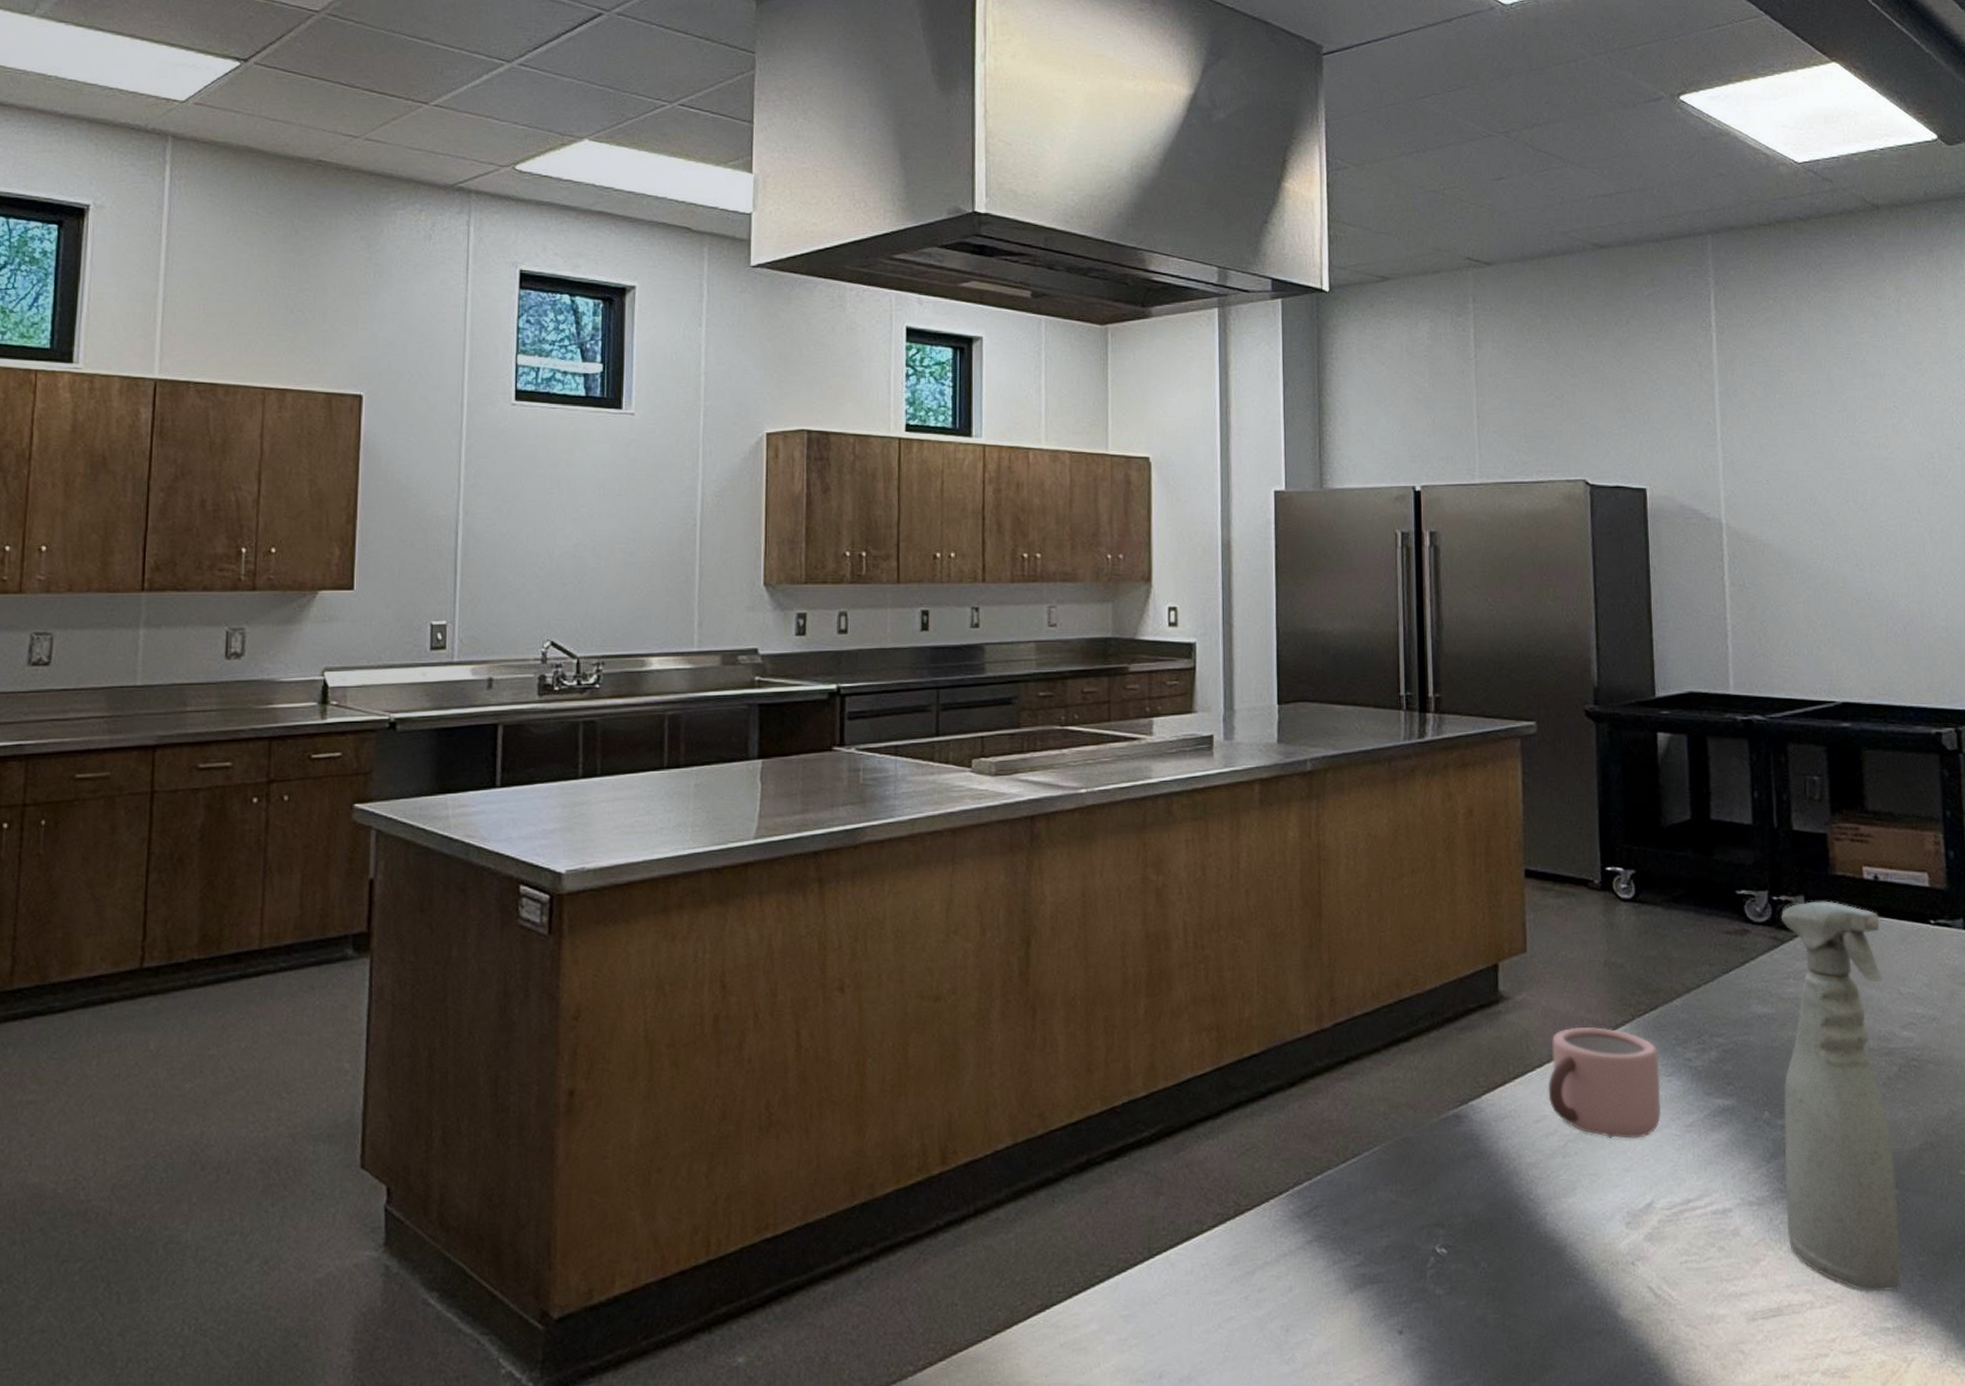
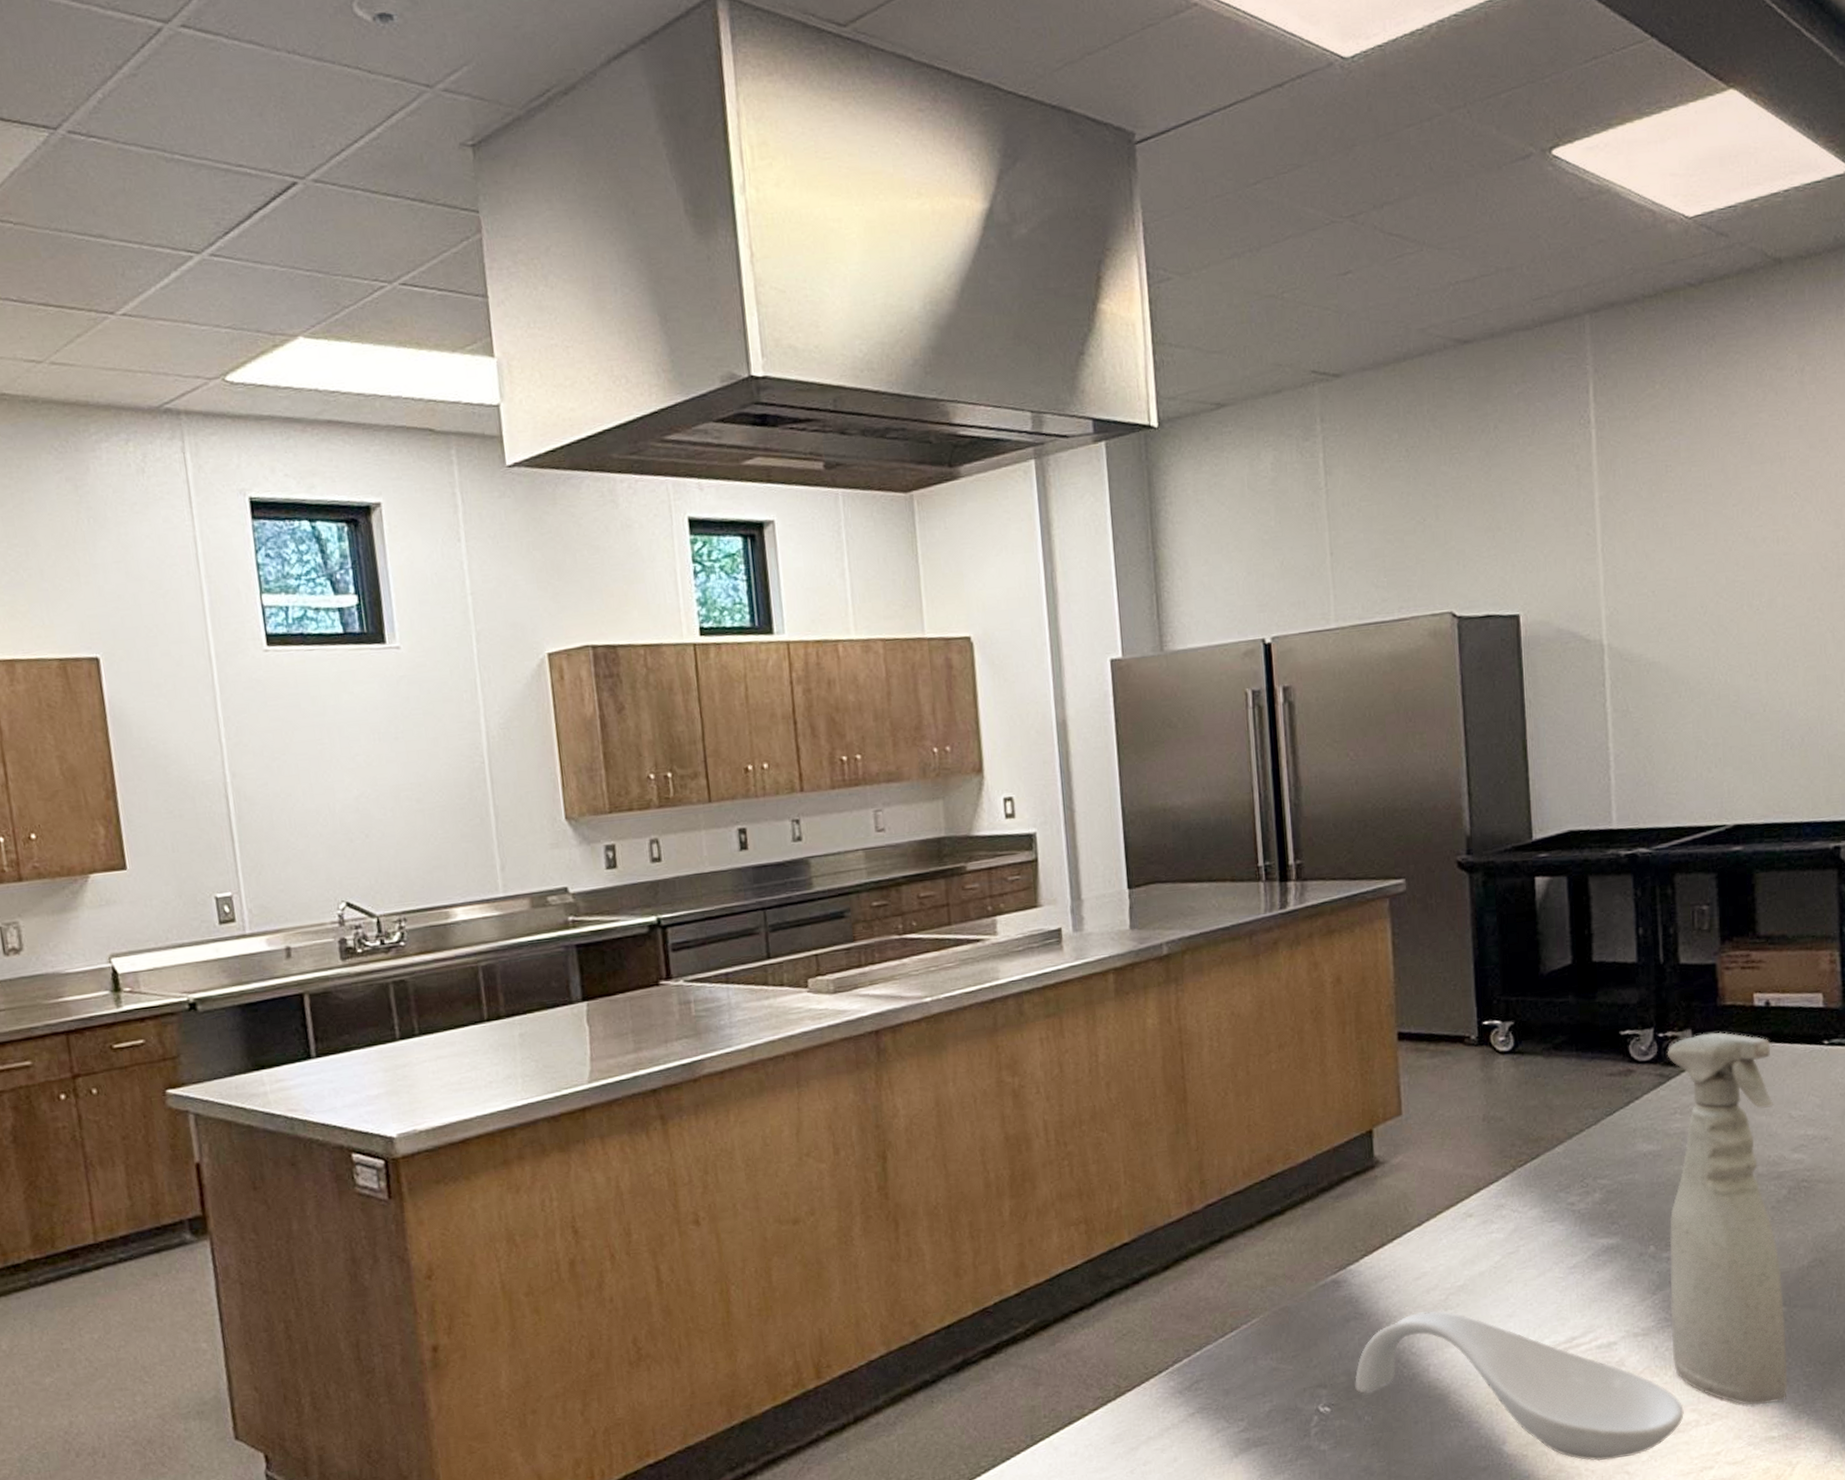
spoon rest: none [1472,1157,1799,1336] -> present [1355,1311,1684,1461]
mug: present [1548,1027,1661,1139] -> none [1427,1181,1544,1287]

